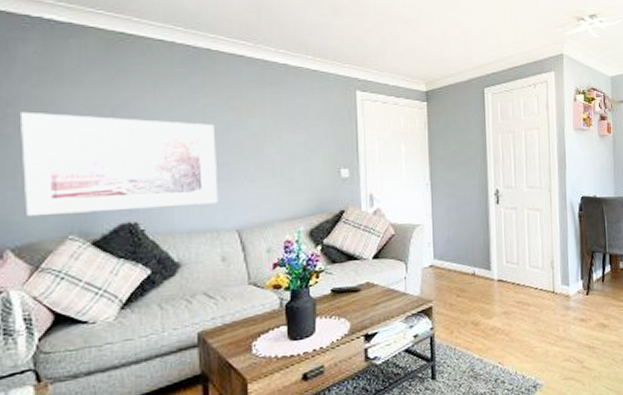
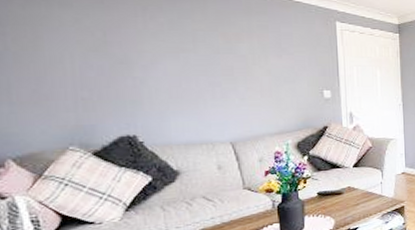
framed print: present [21,111,219,217] -> none [10,30,213,129]

